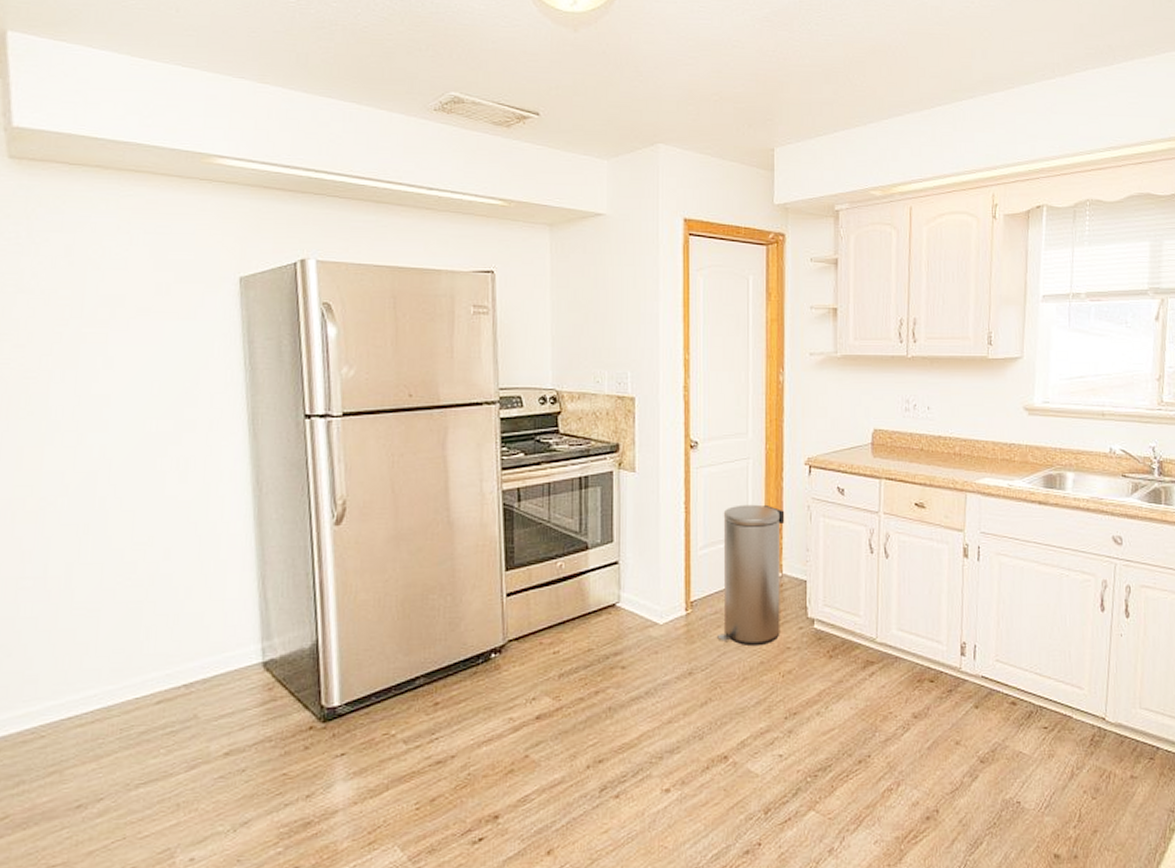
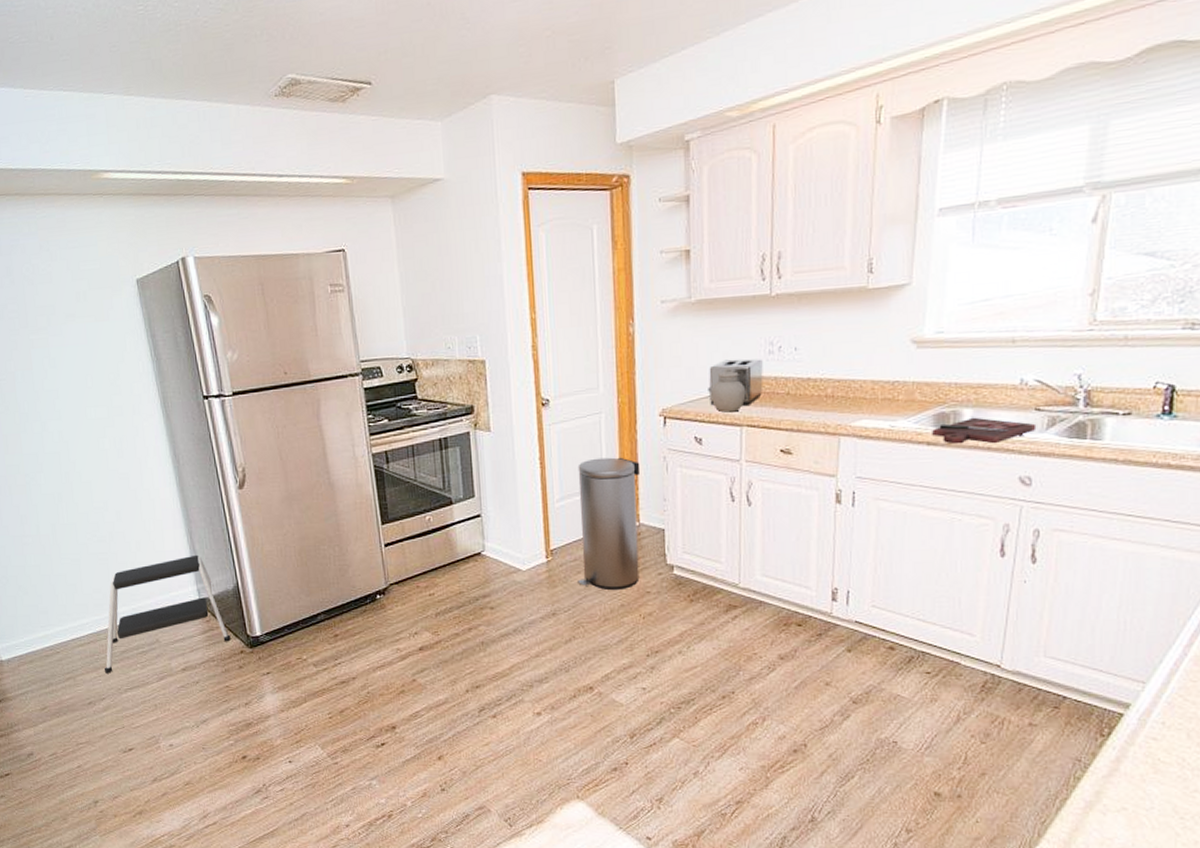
step stool: none [110,604,298,763] -> present [105,554,231,673]
toaster: none [851,414,900,459] -> present [708,358,764,406]
jar: none [852,422,885,466] -> present [710,368,746,414]
cutting board: none [1043,480,1124,506] -> present [932,417,1037,445]

